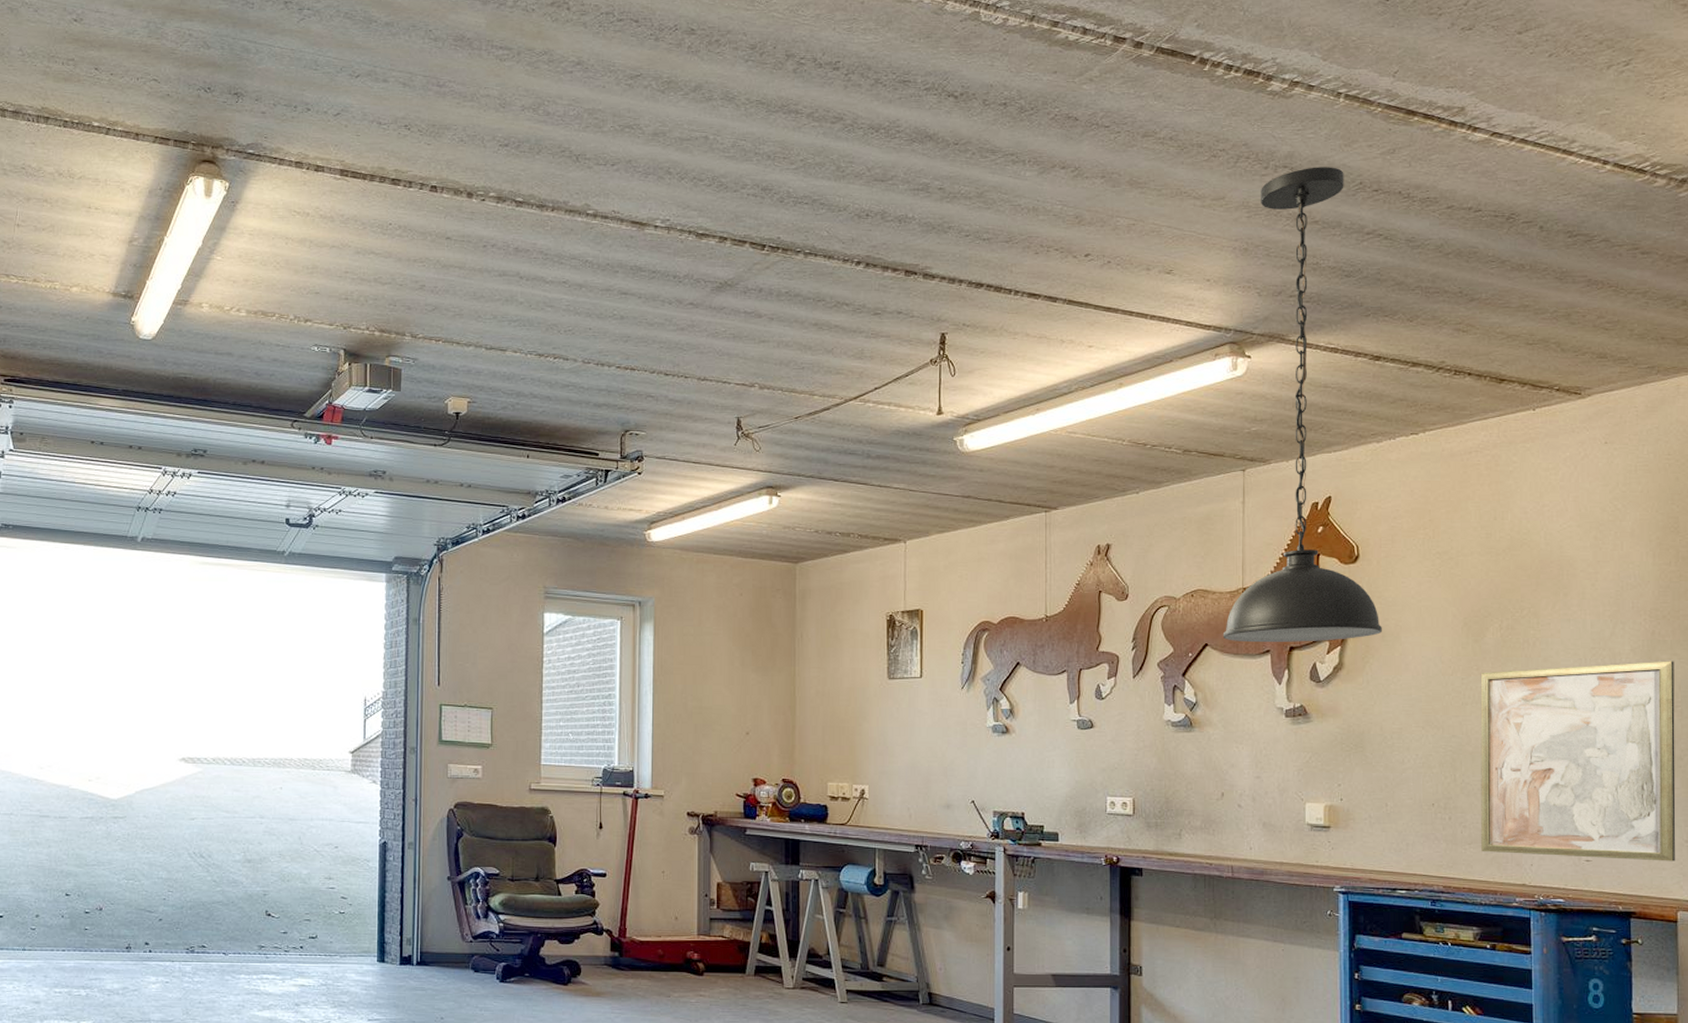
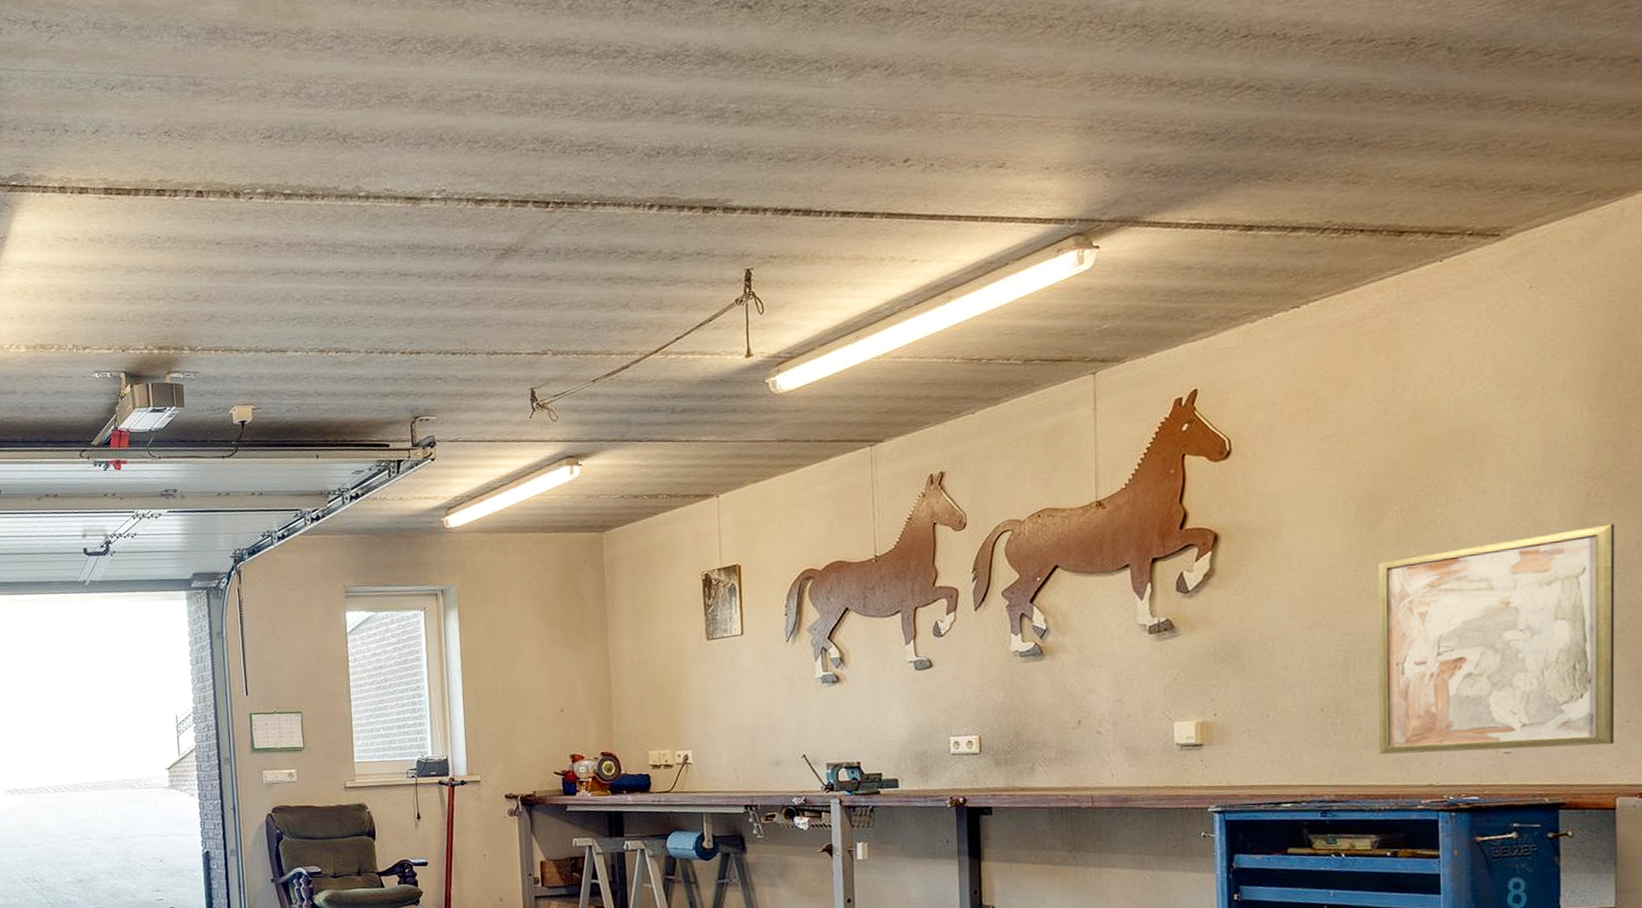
light fixture: present [1222,167,1382,643] -> none [1074,17,1260,560]

